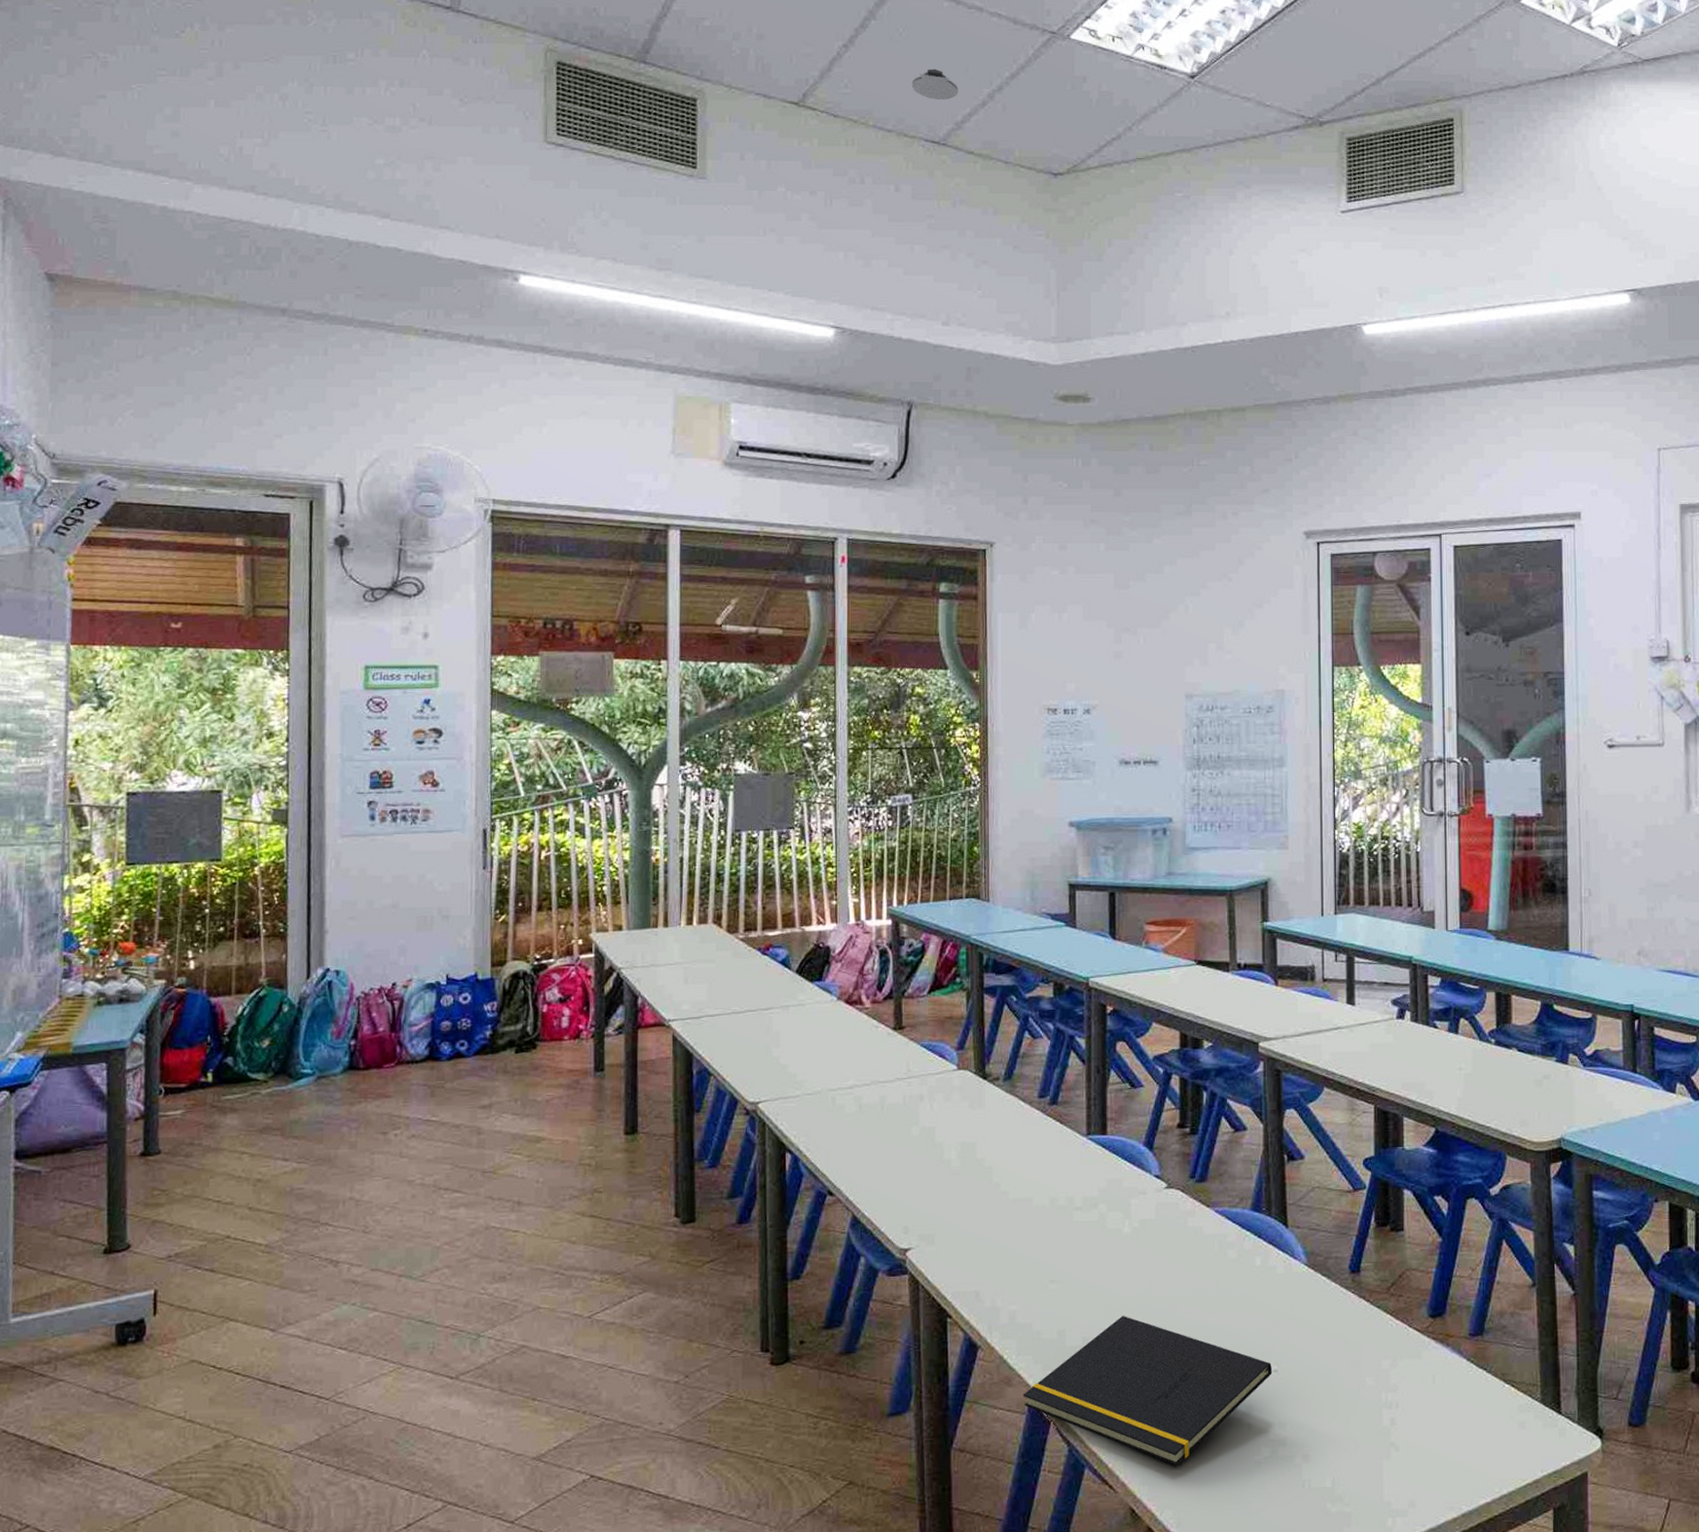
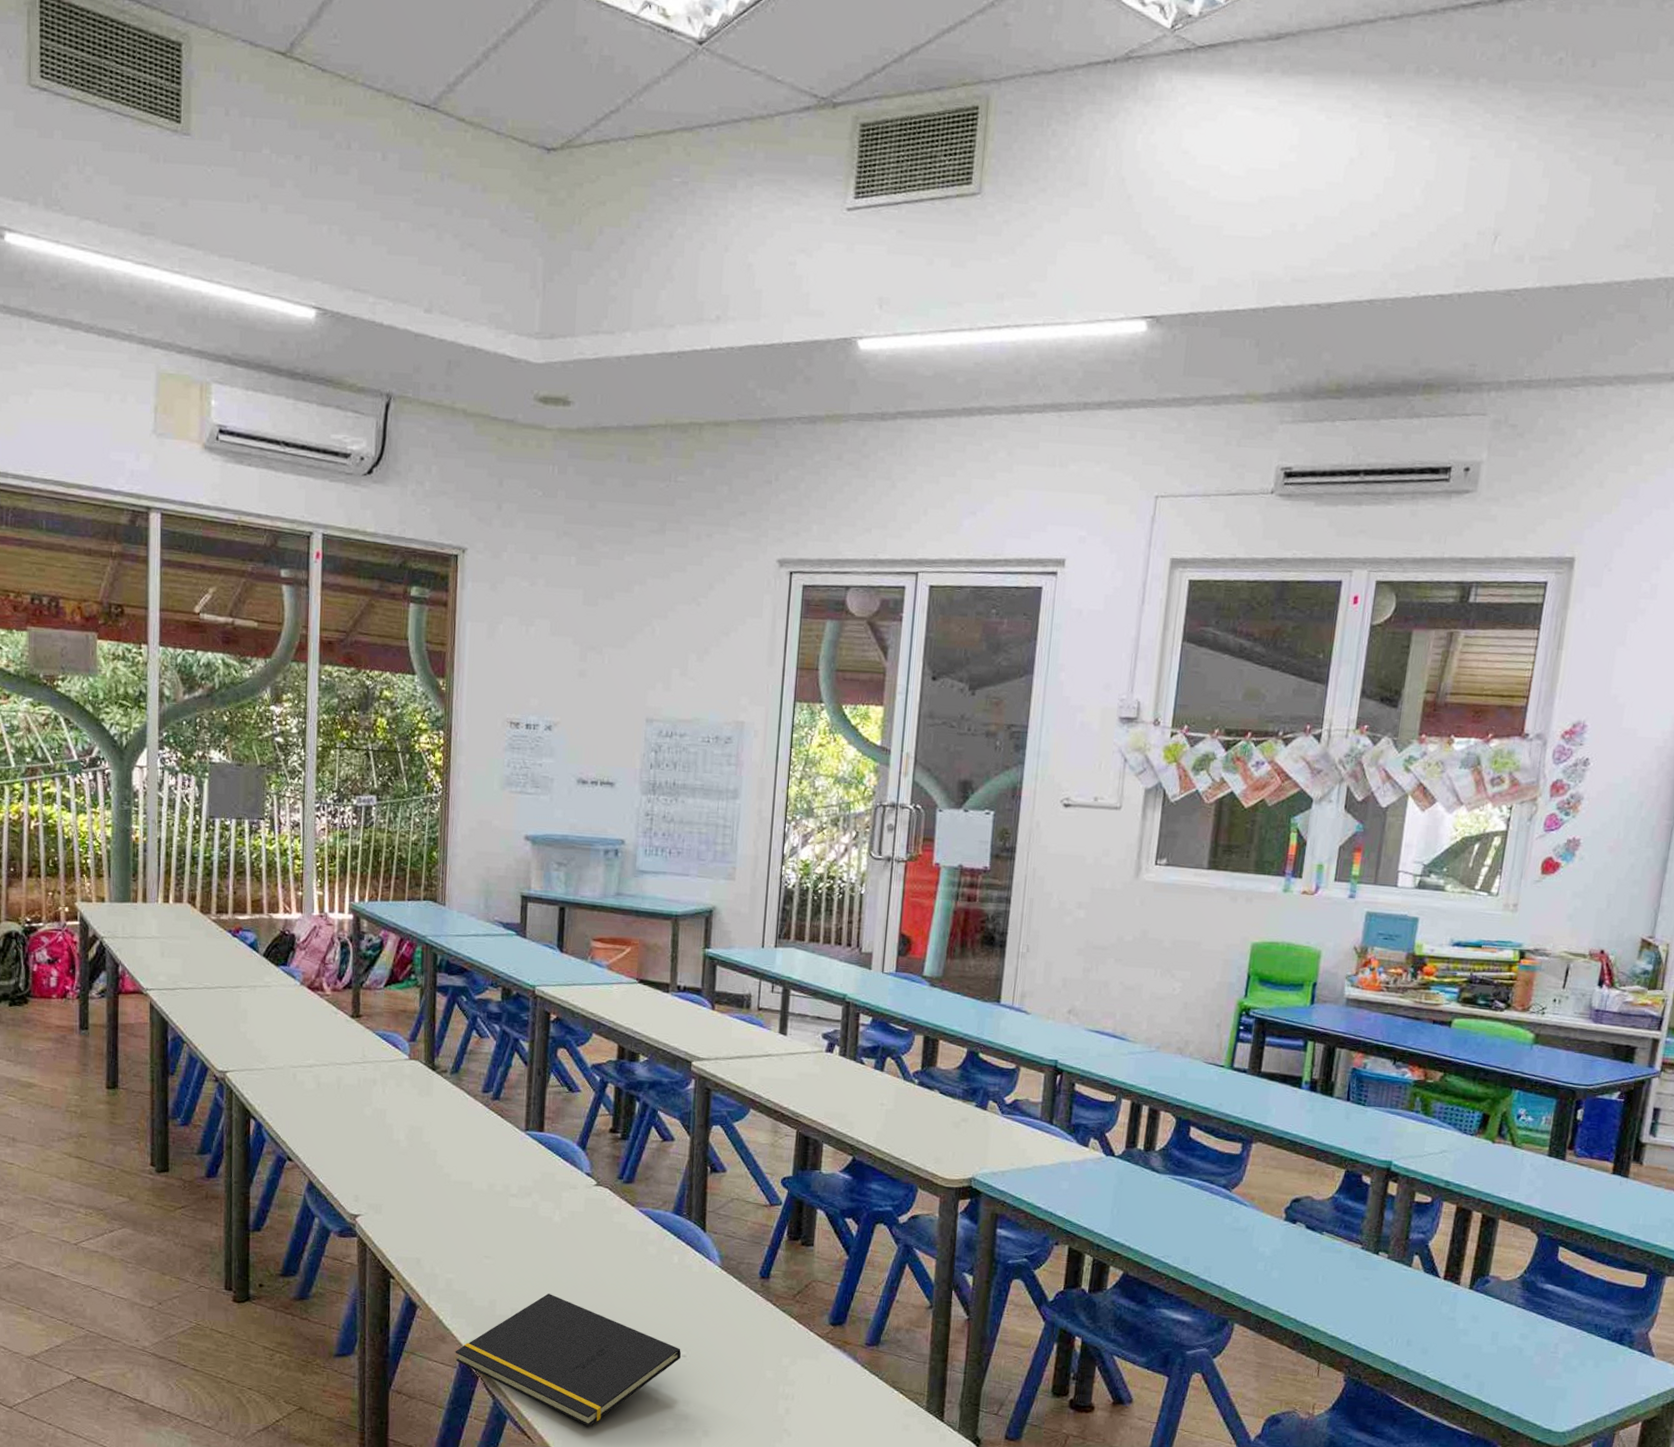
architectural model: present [911,69,958,99] -> none [403,20,452,57]

